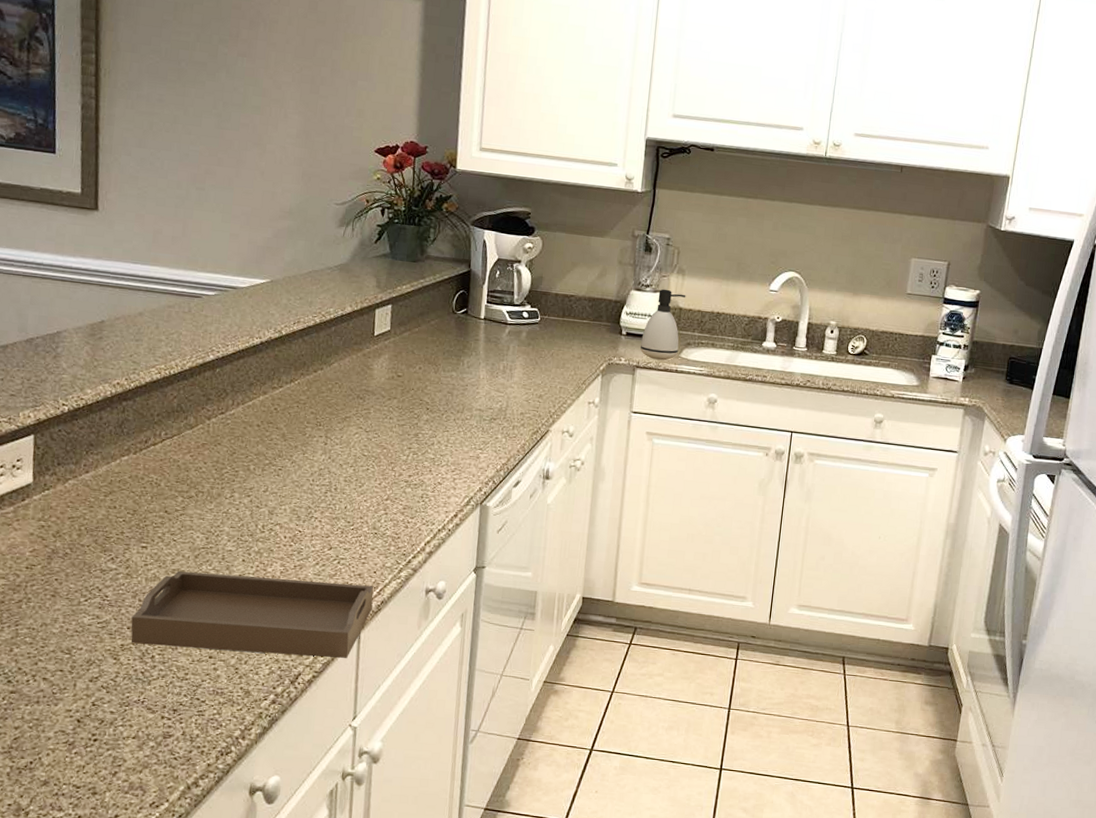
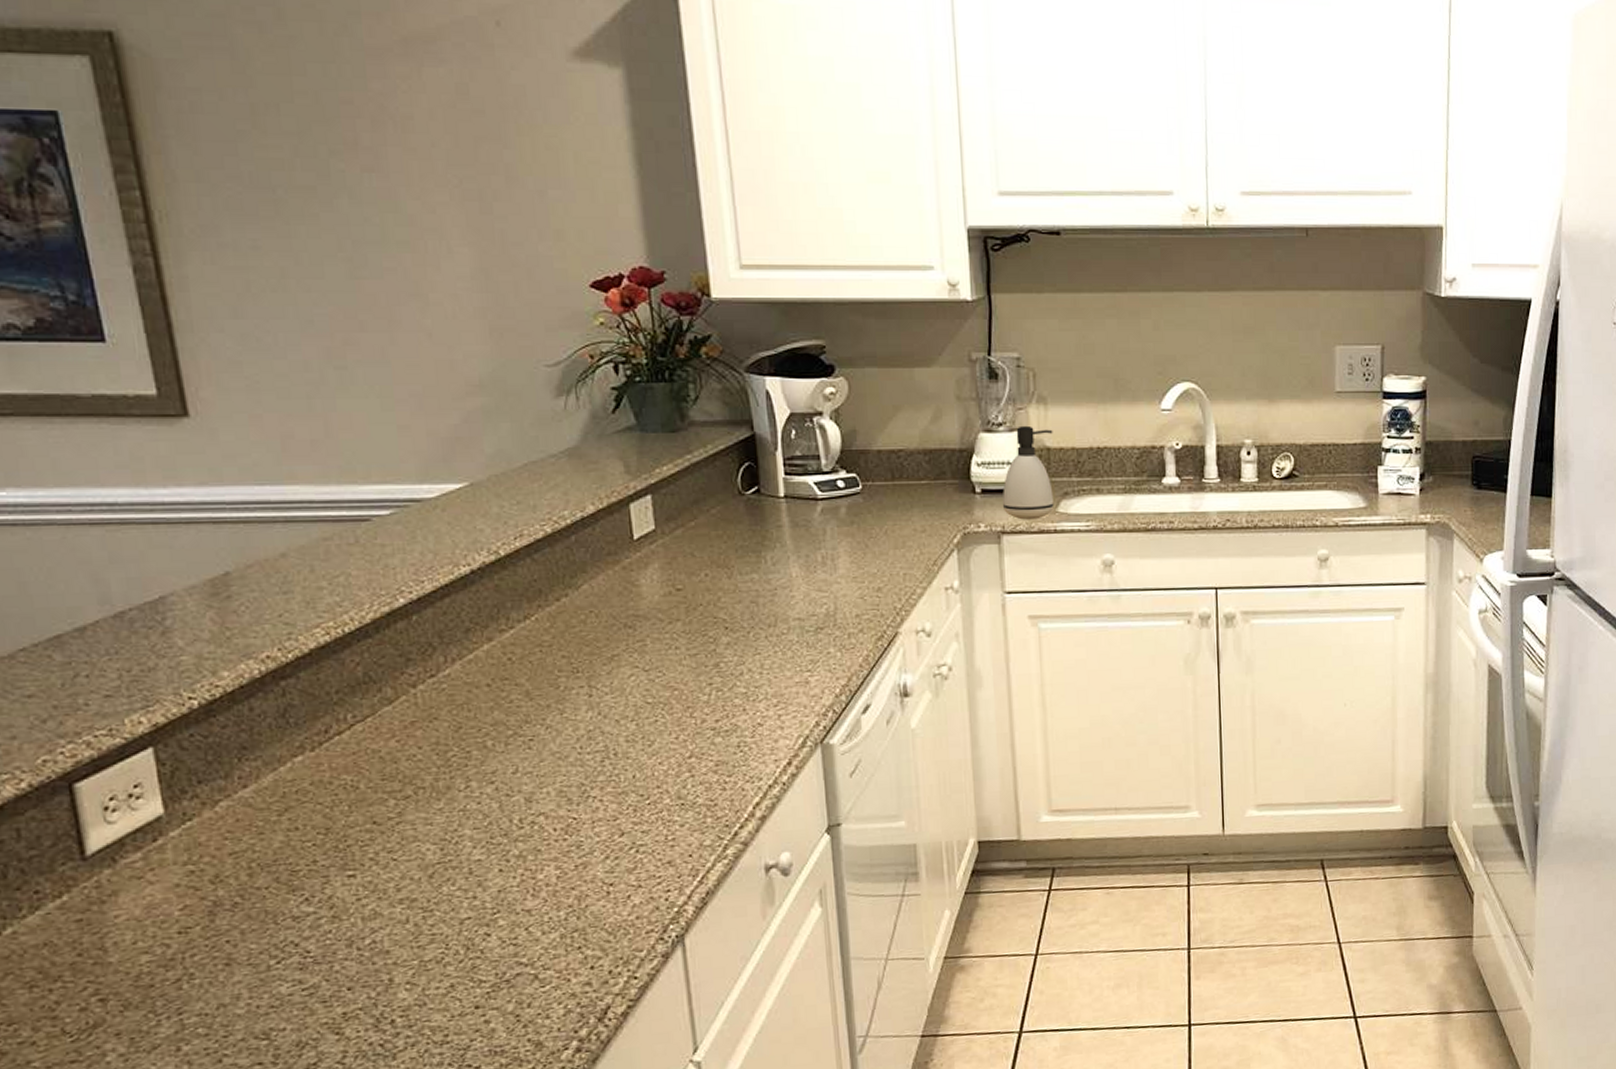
serving tray: present [131,570,374,658] -> none [351,874,695,1009]

